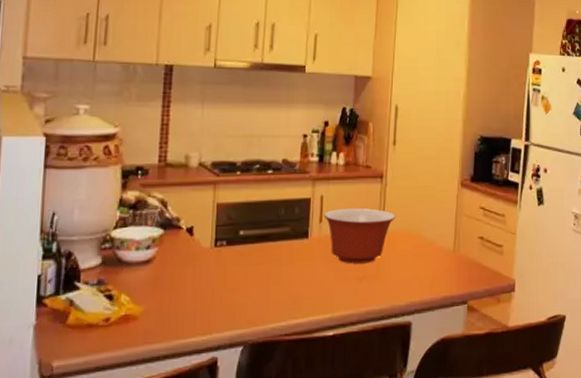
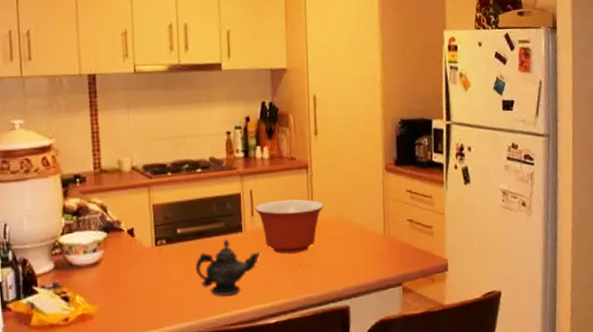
teapot: none [254,245,325,305] -> present [195,239,261,297]

